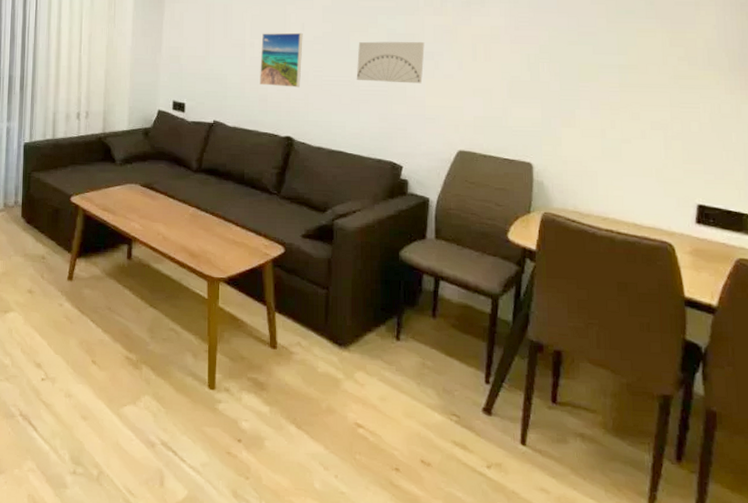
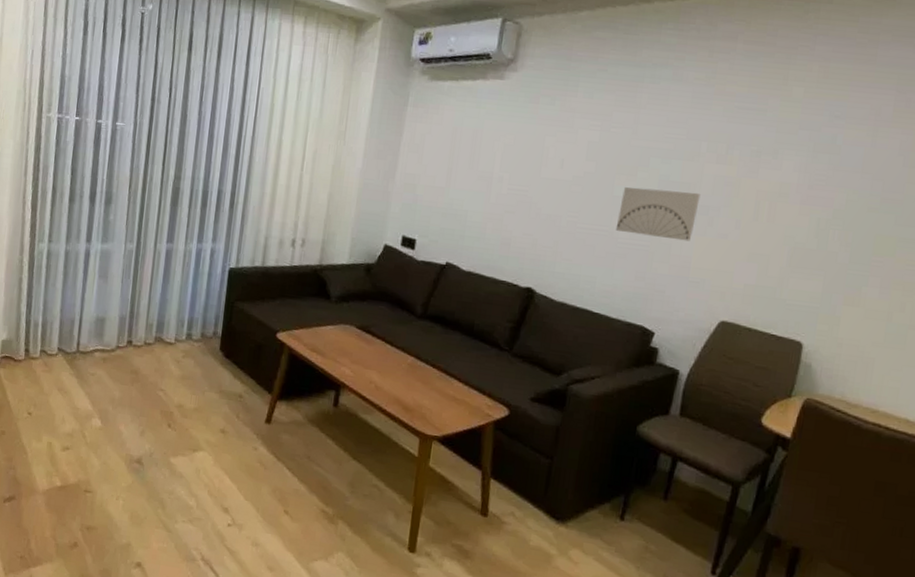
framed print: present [260,32,303,88] -> none [504,166,561,233]

